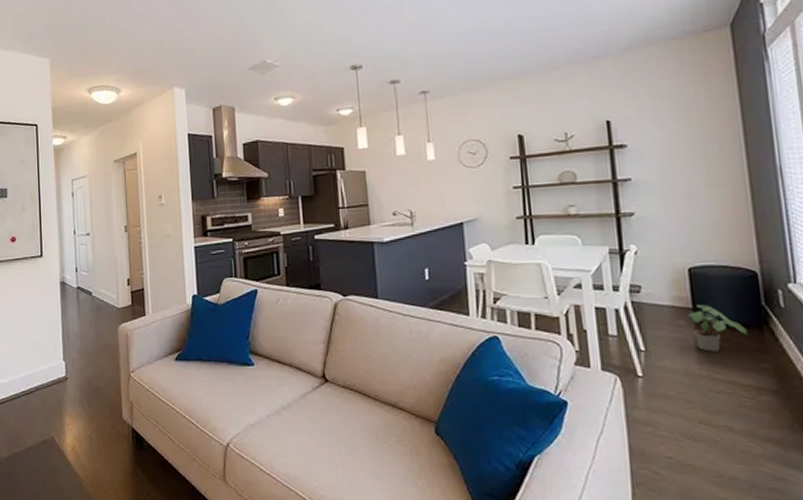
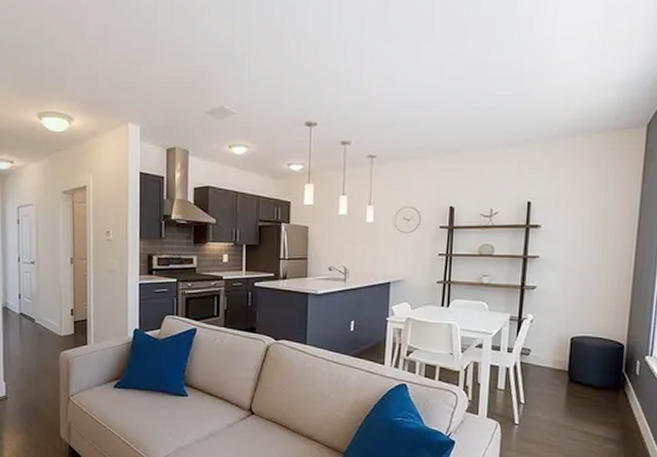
potted plant: present [688,305,748,352] -> none [564,369,607,408]

